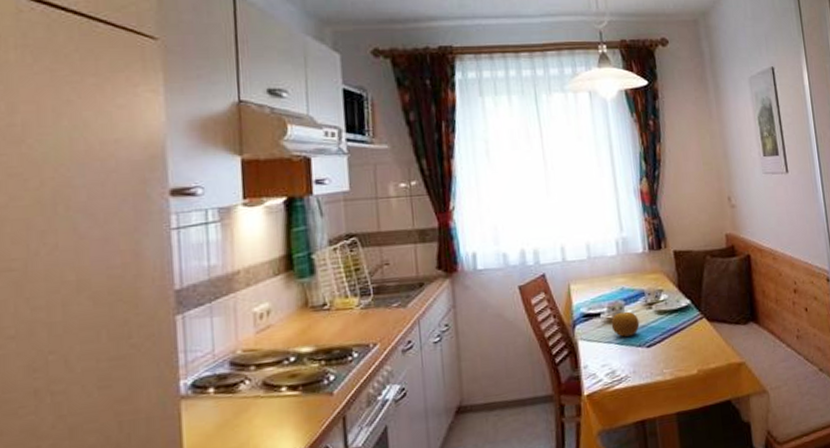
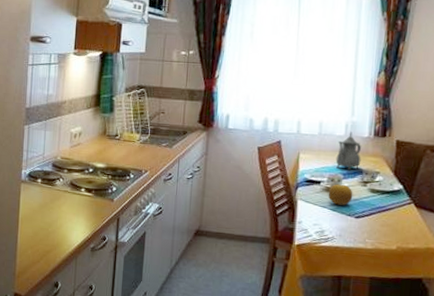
teapot: none [612,249,641,295] -> present [335,132,361,170]

